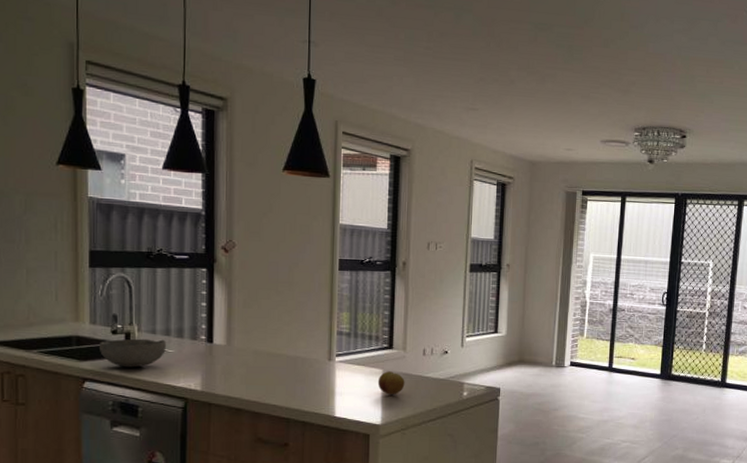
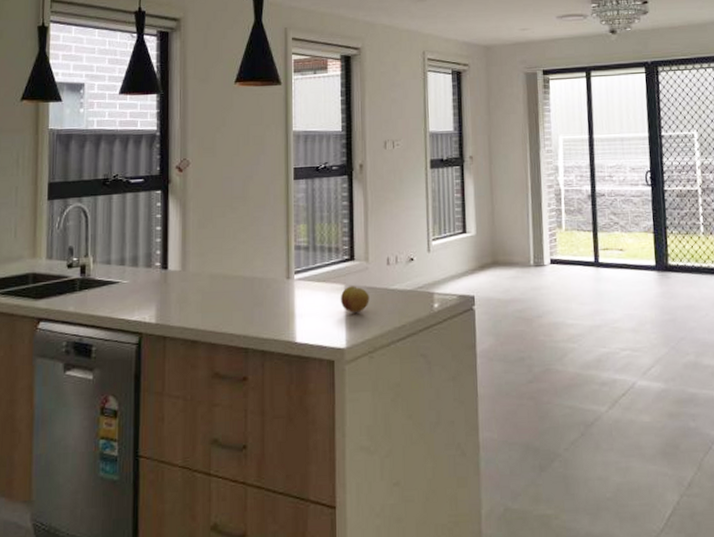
bowl: present [98,338,167,368] -> none [54,269,122,303]

